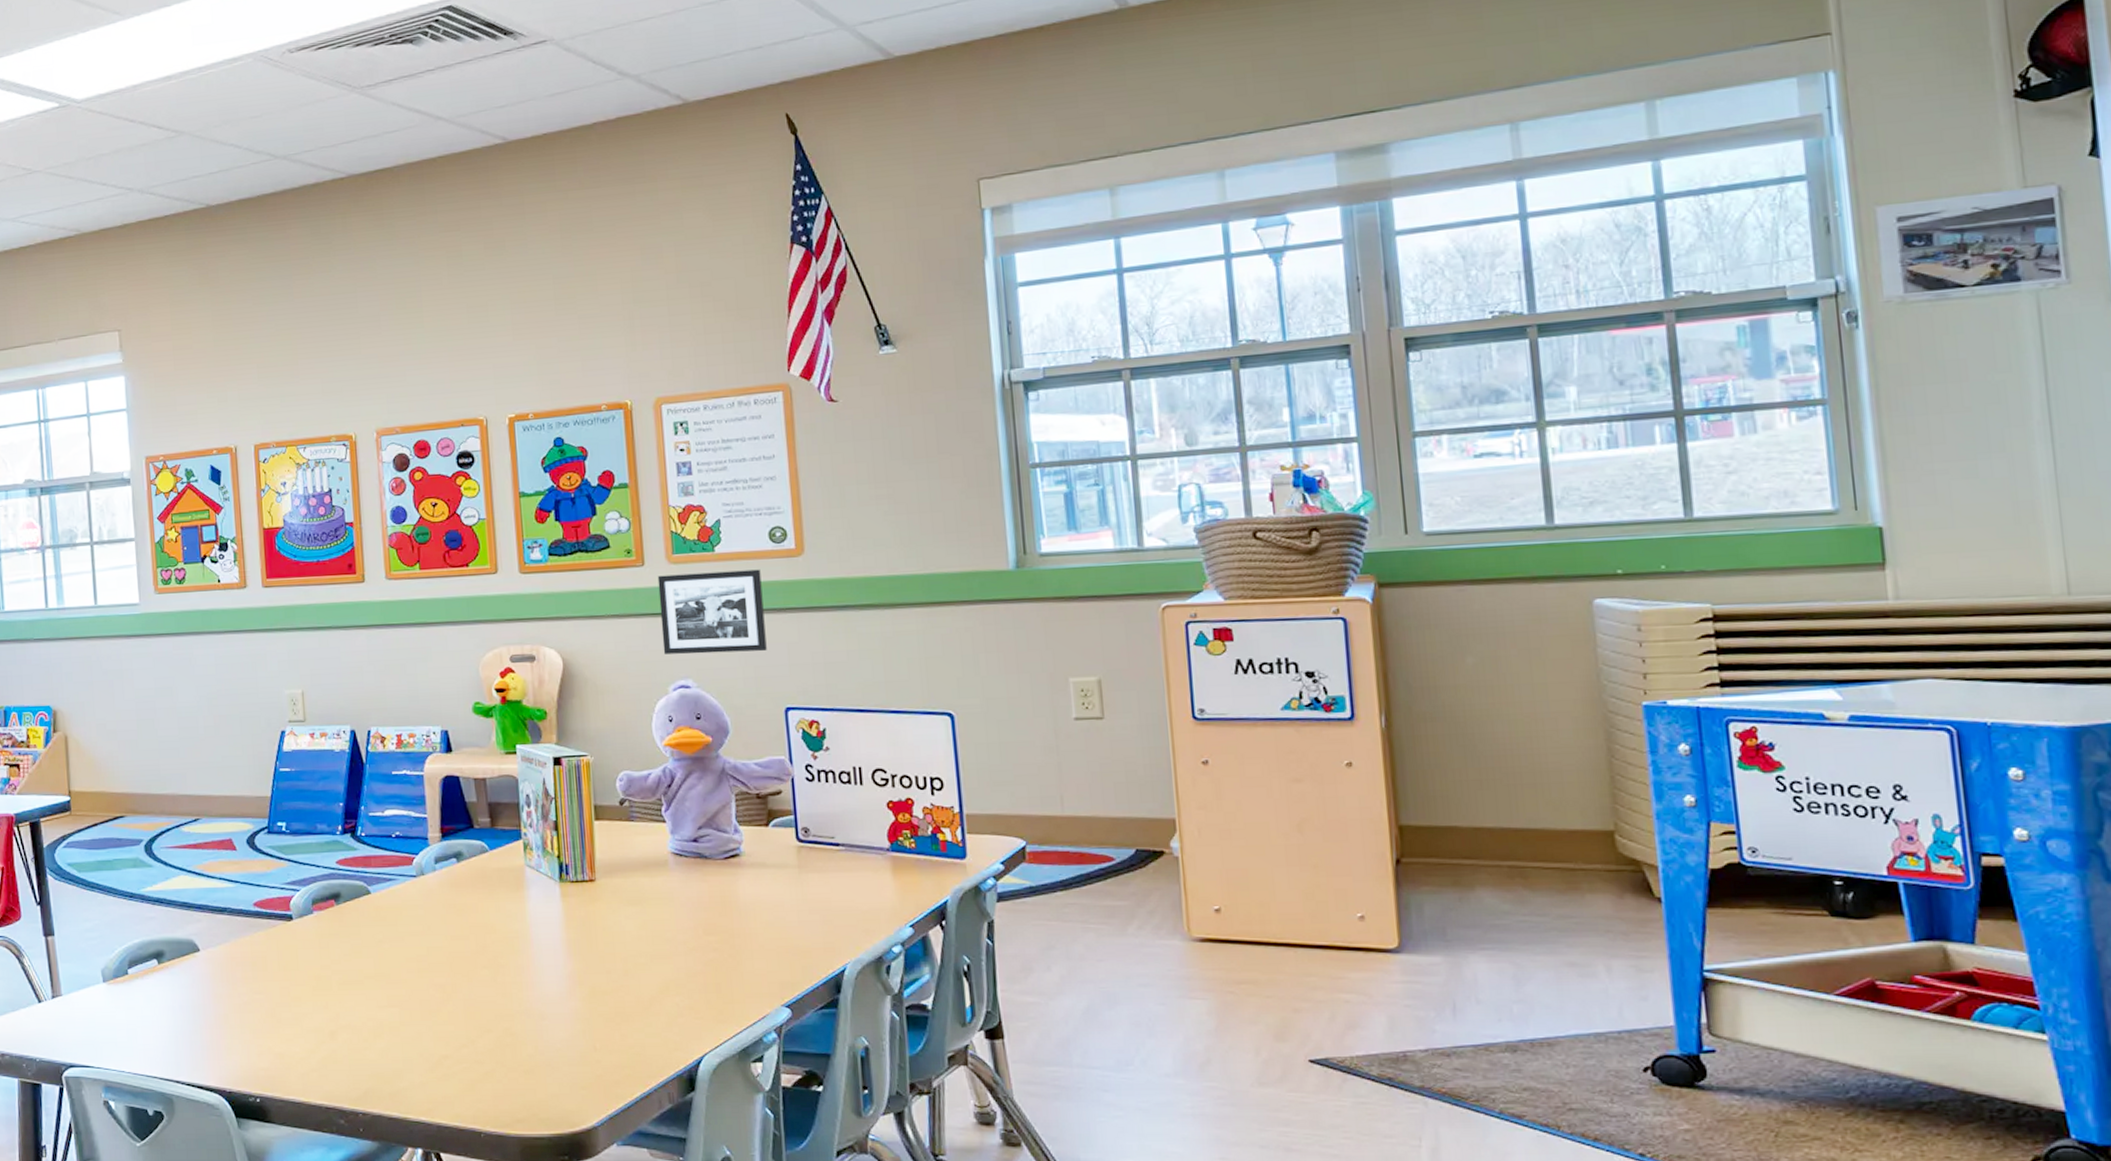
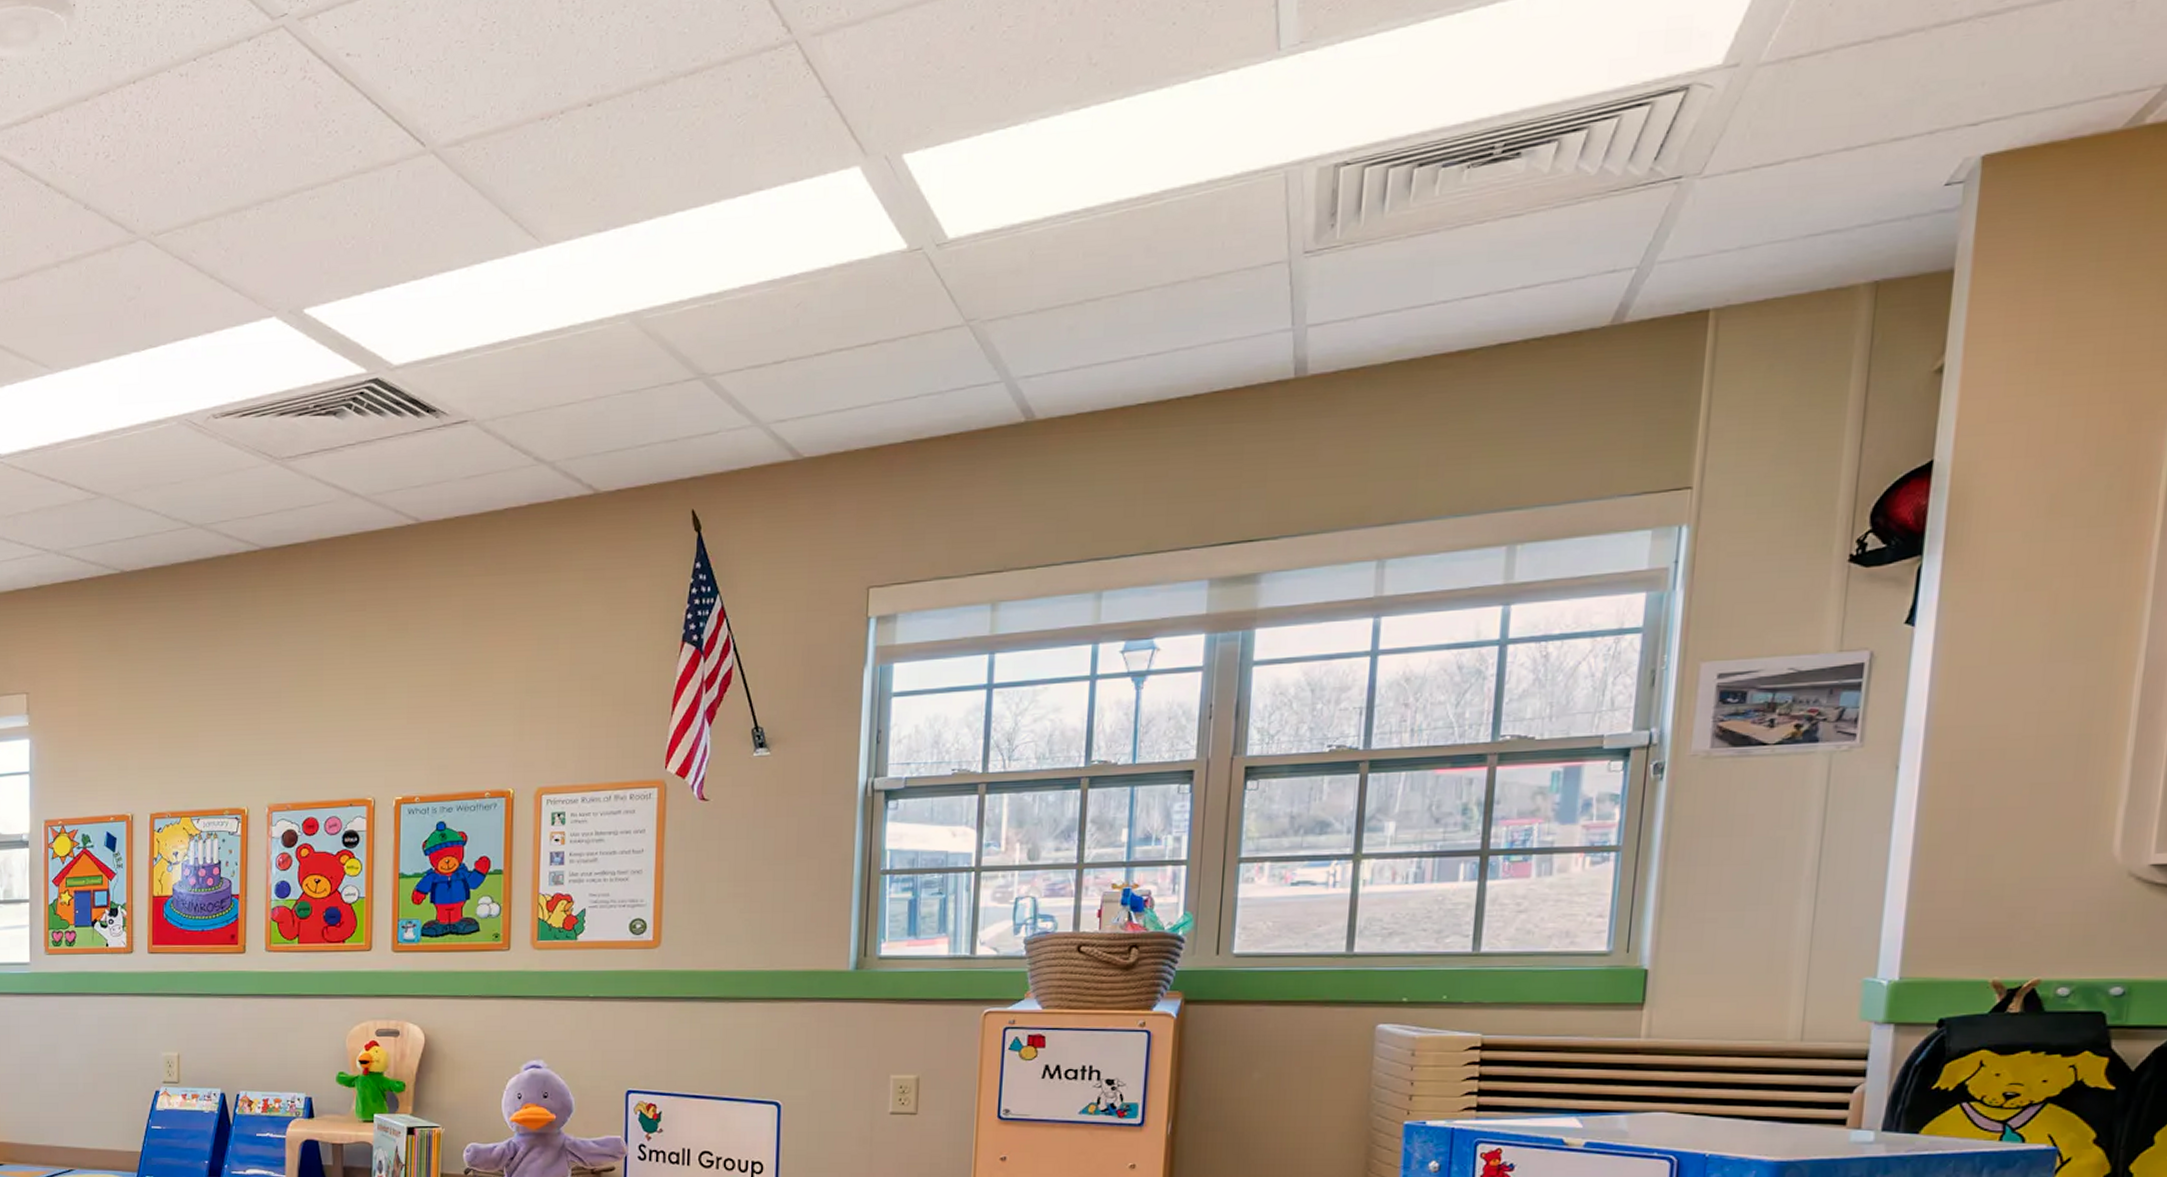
picture frame: present [657,569,767,654] -> none [519,959,618,1037]

